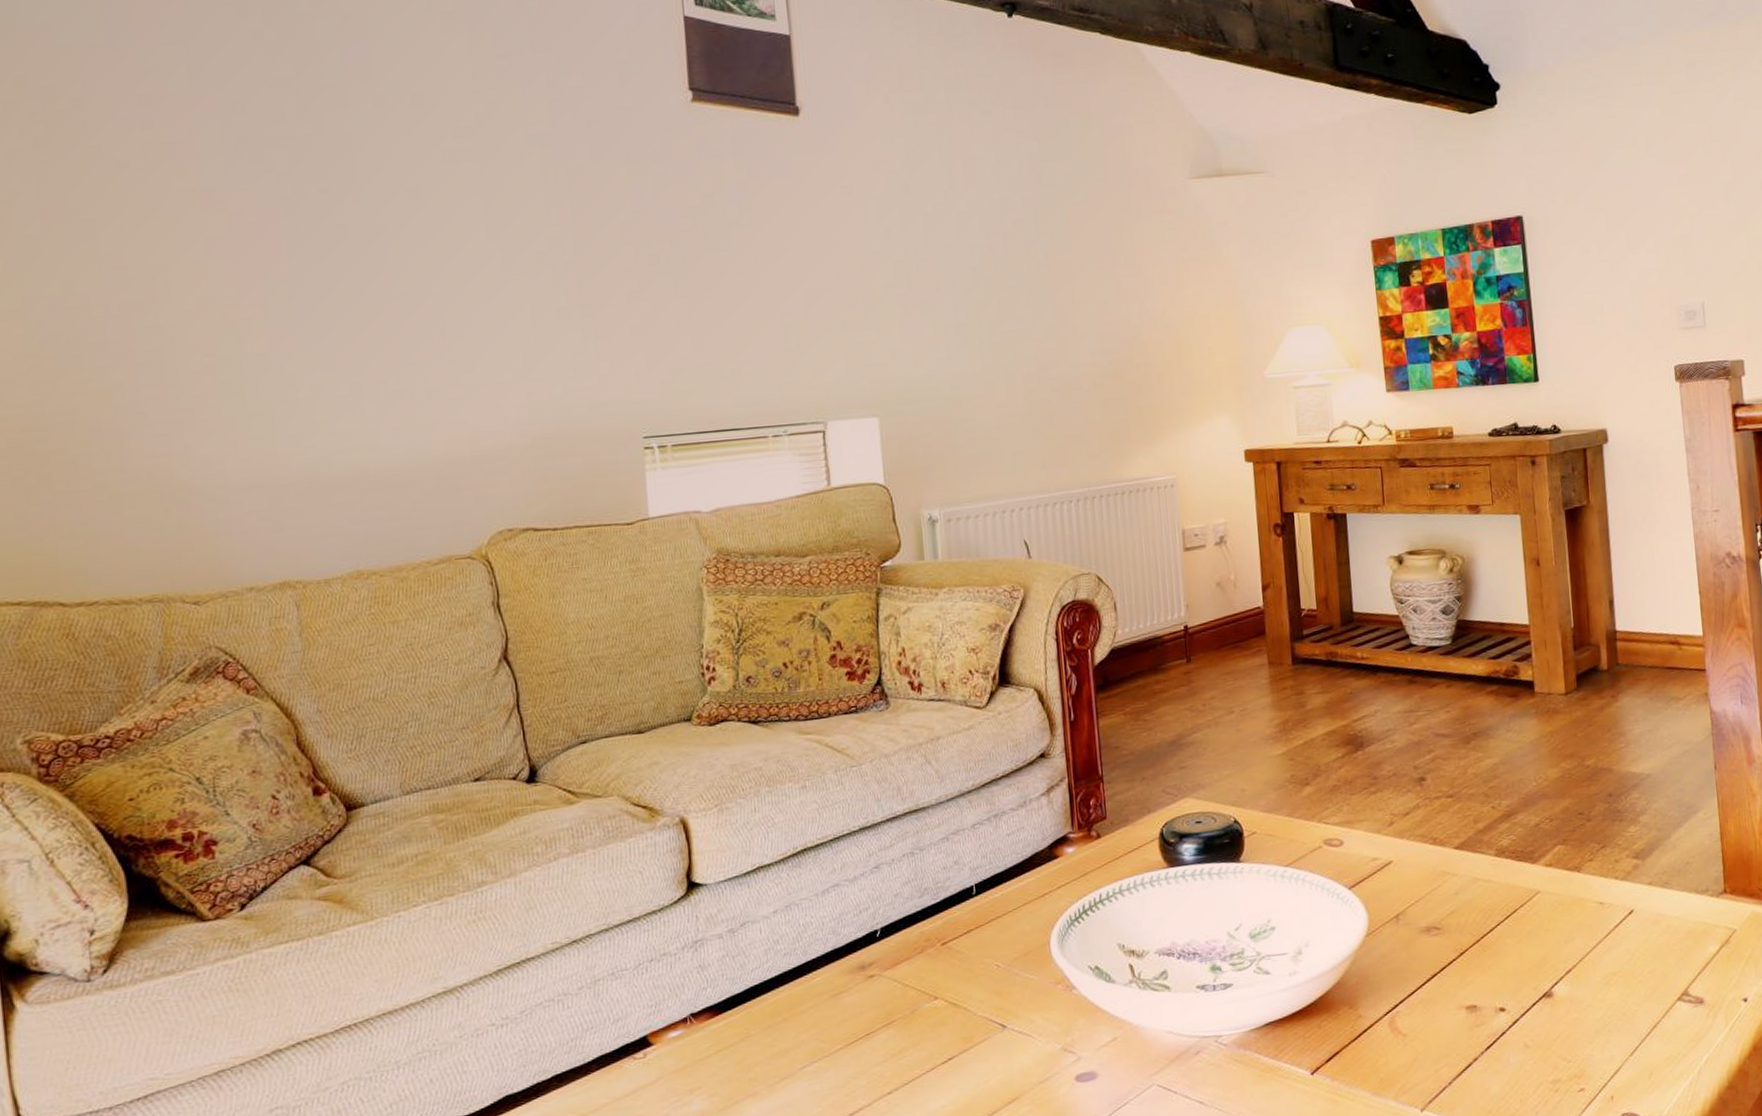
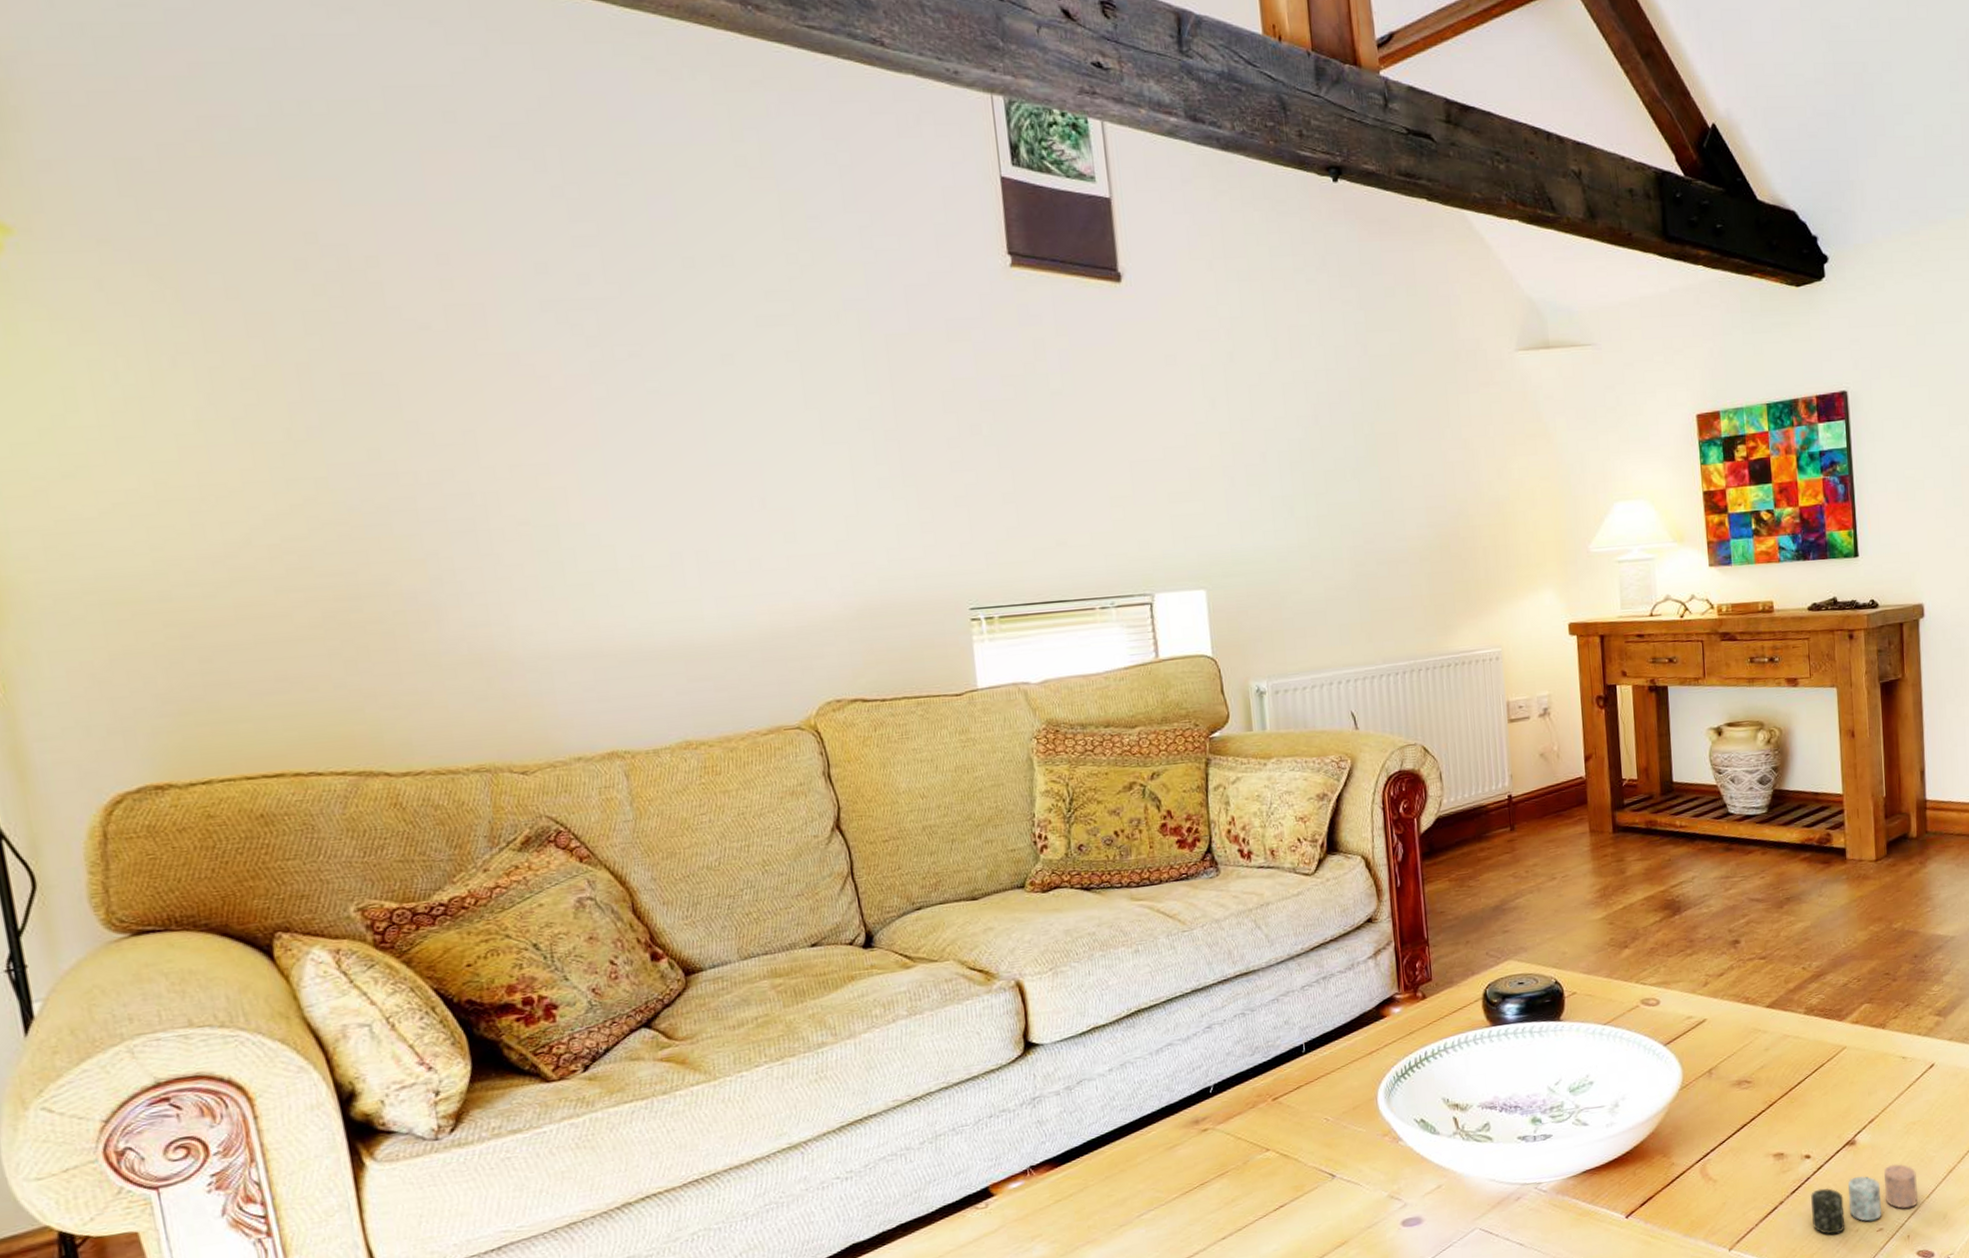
candle: none [1507,1018,1621,1095] -> present [1811,1163,1918,1235]

